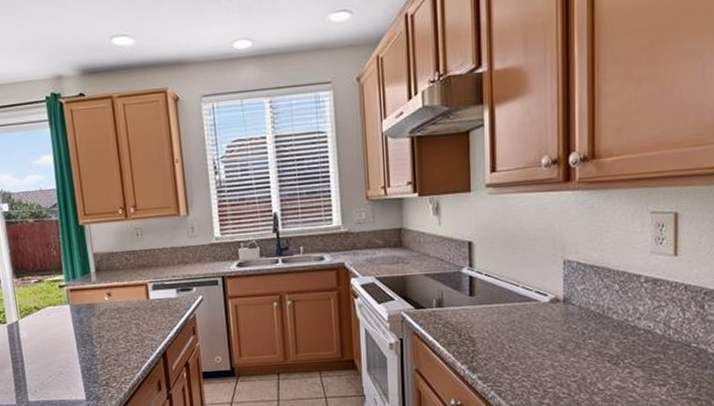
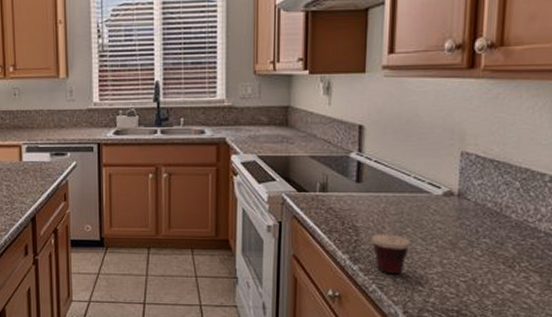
cup: none [488,317,523,380] -> present [372,207,411,275]

